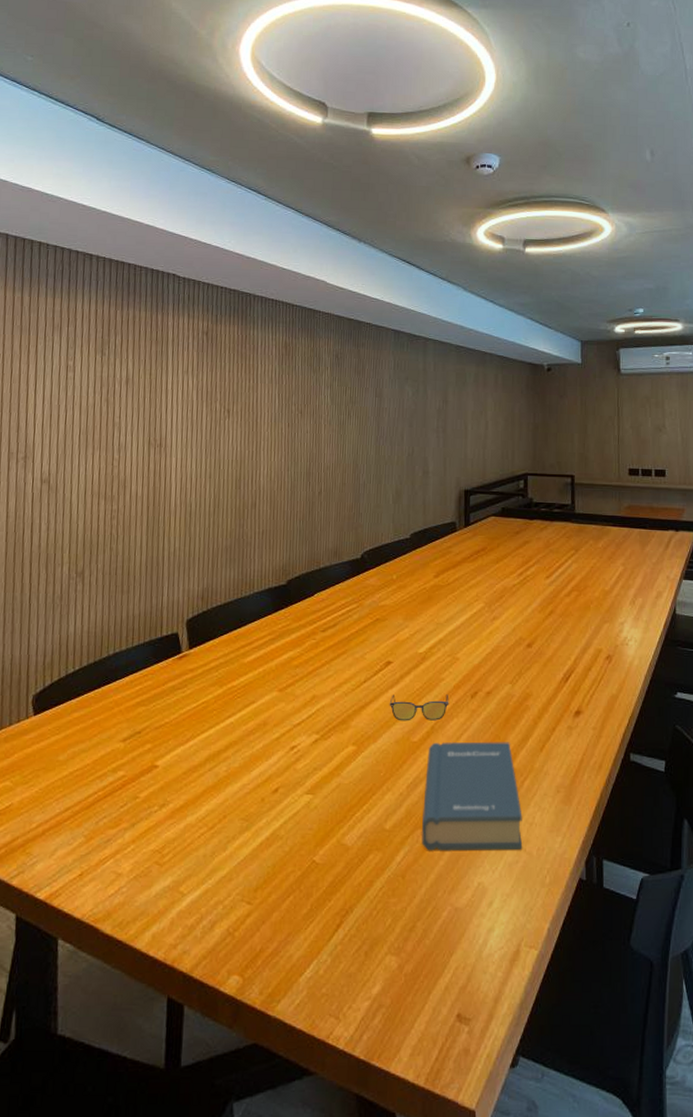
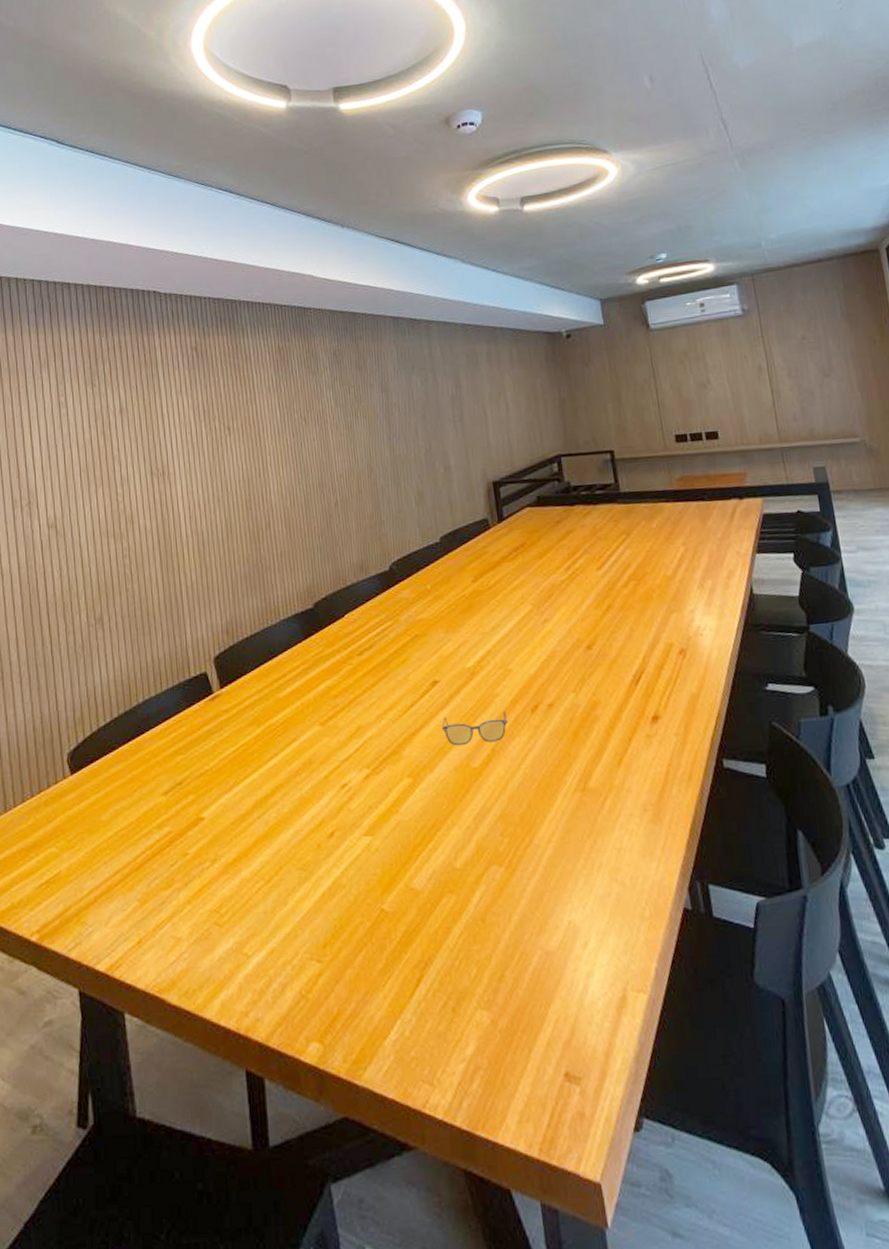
hardback book: present [422,742,523,850] -> none [491,758,613,888]

